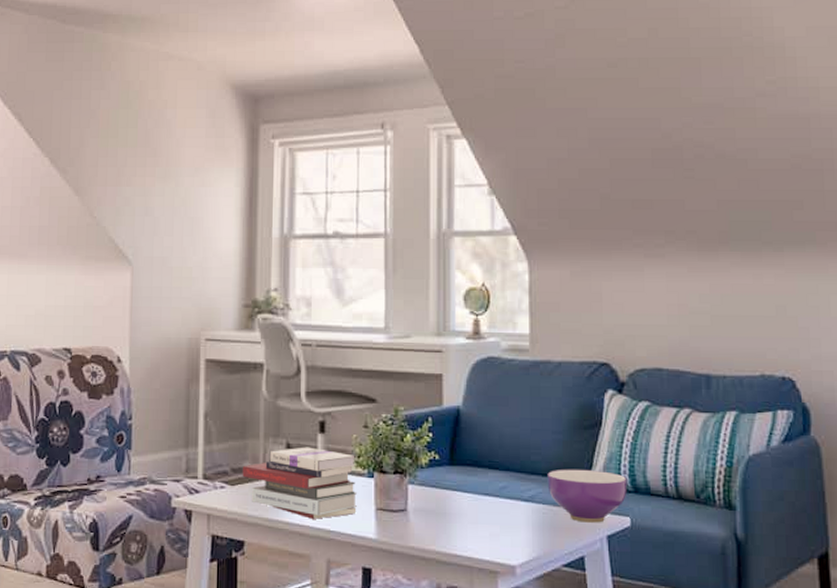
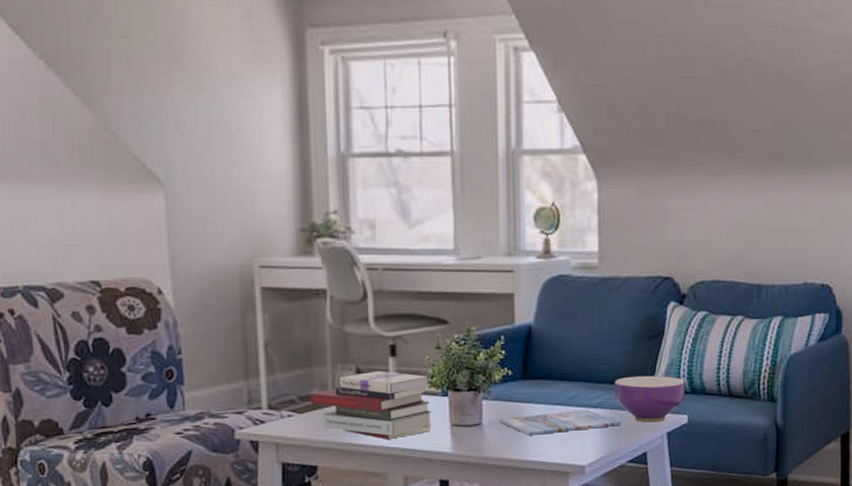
magazine: none [424,502,556,527] -> present [498,409,622,435]

